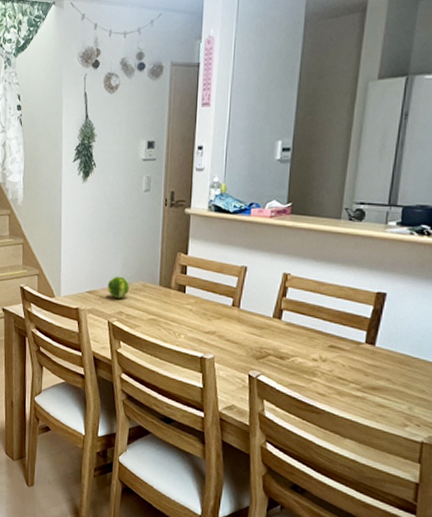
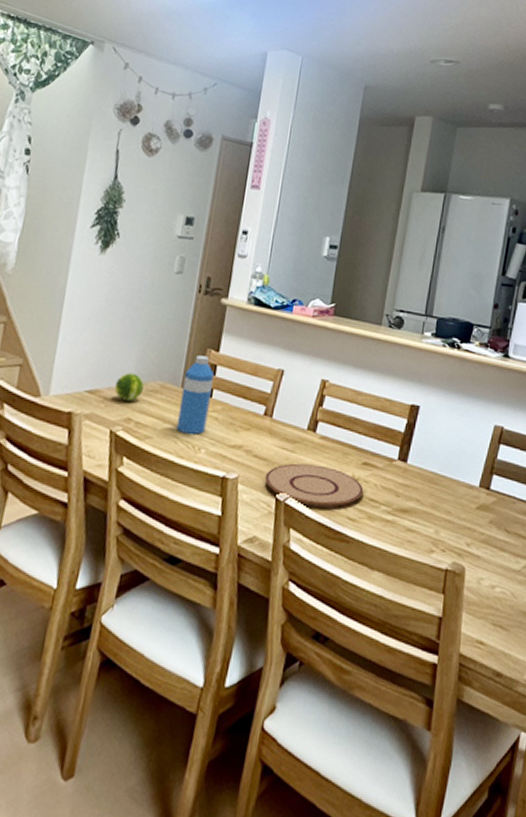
water bottle: none [159,259,185,323] -> present [176,355,214,434]
plate: none [237,346,332,384] -> present [264,463,364,508]

